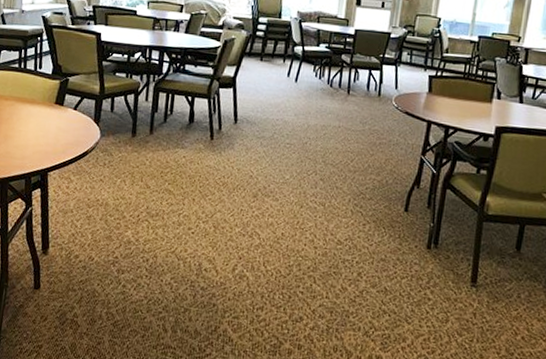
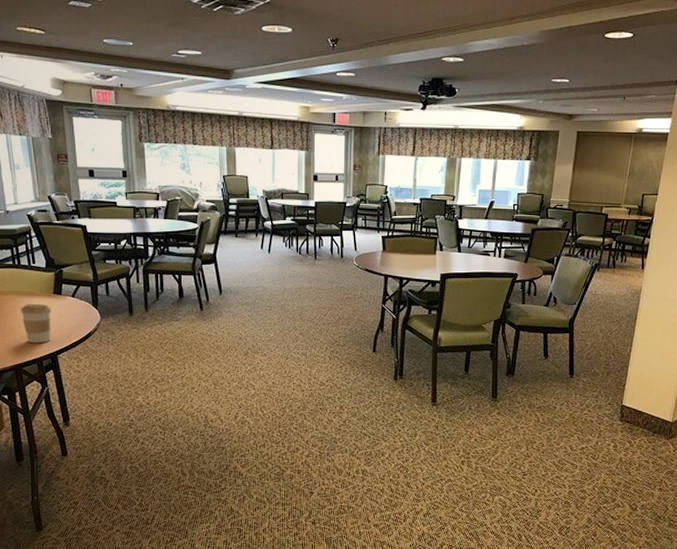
coffee cup: none [17,112,50,157] -> present [20,304,52,344]

